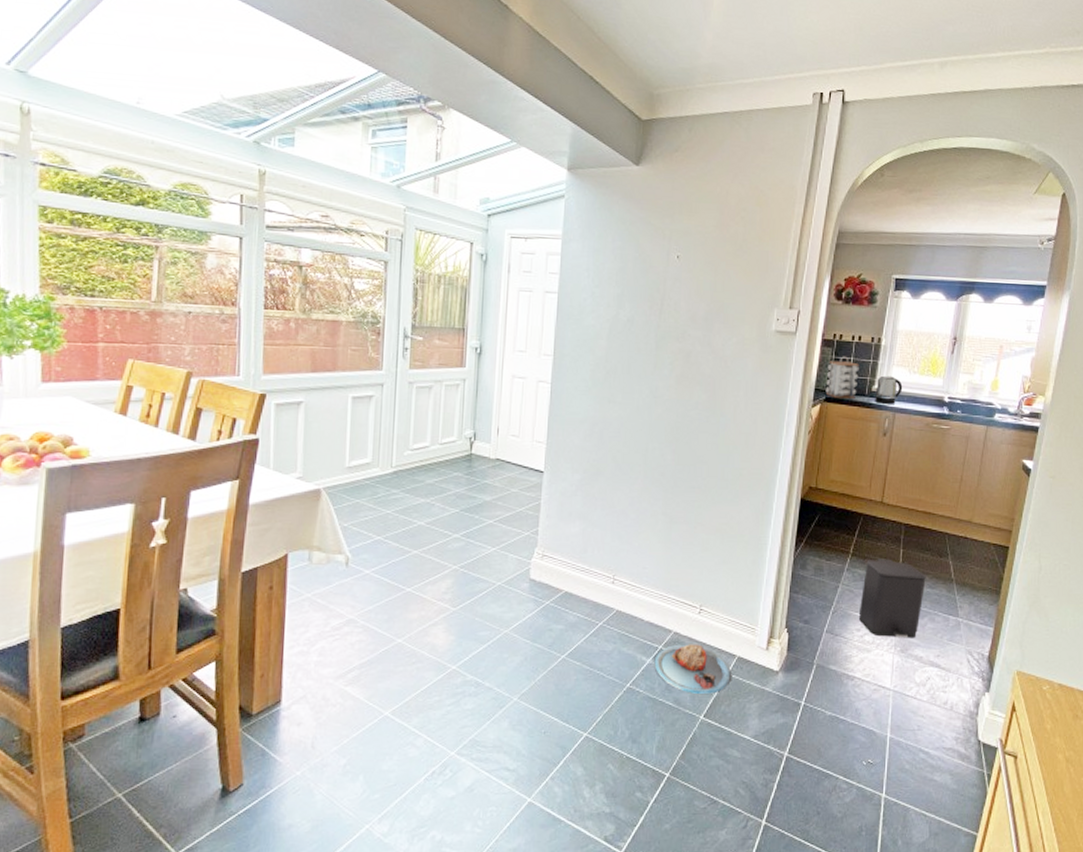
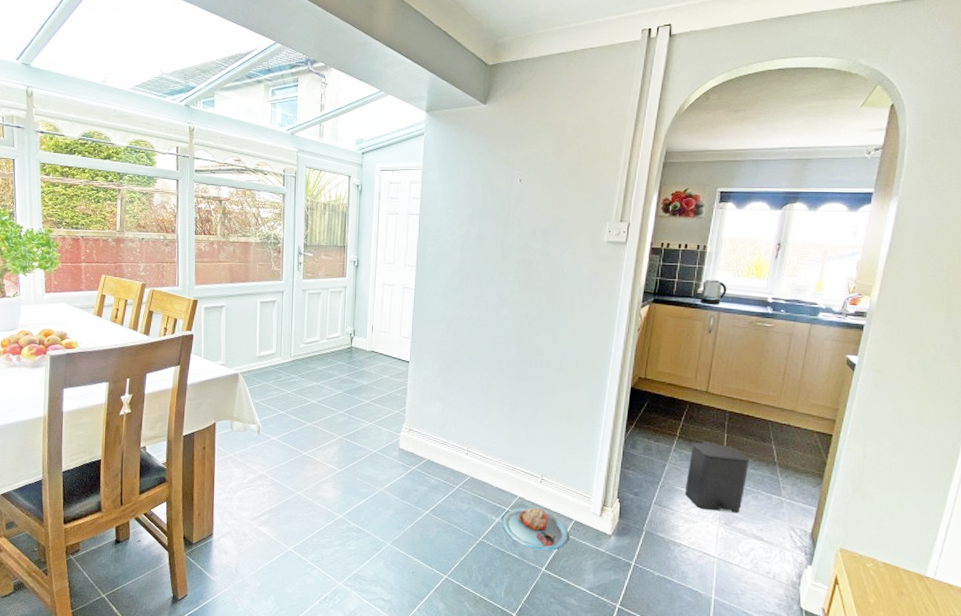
spice rack: present [825,356,859,400] -> none [654,262,685,301]

